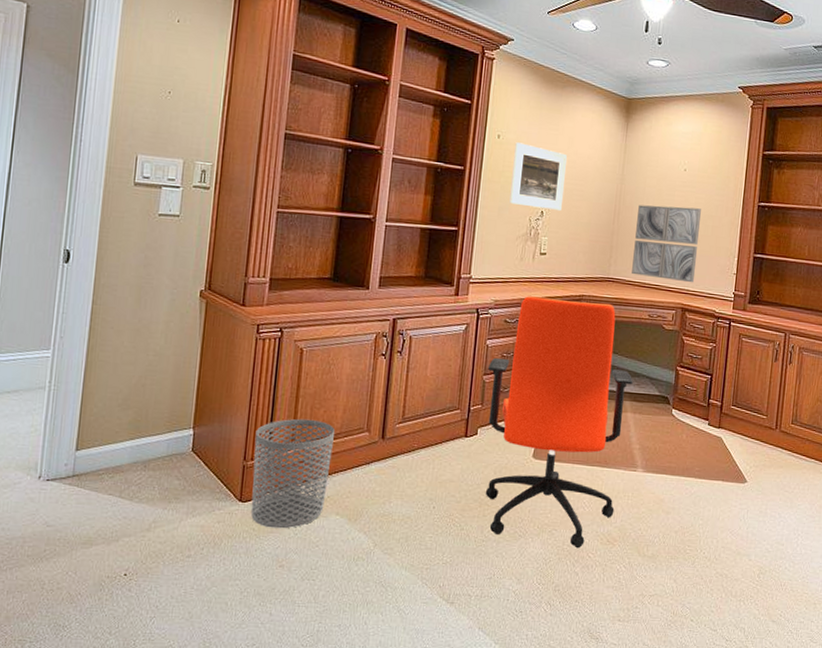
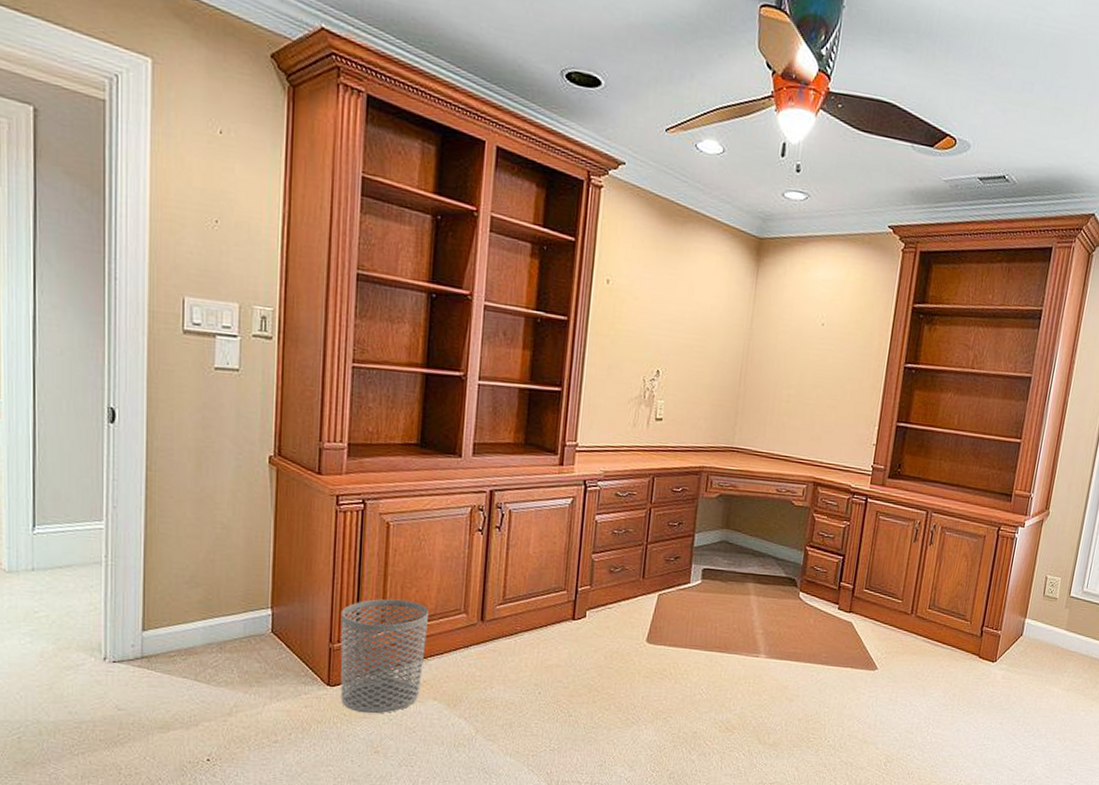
office chair: present [485,296,633,549] -> none [595,467,758,736]
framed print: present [509,142,568,212] -> none [620,288,688,371]
wall art: present [632,205,701,283] -> none [758,364,839,455]

